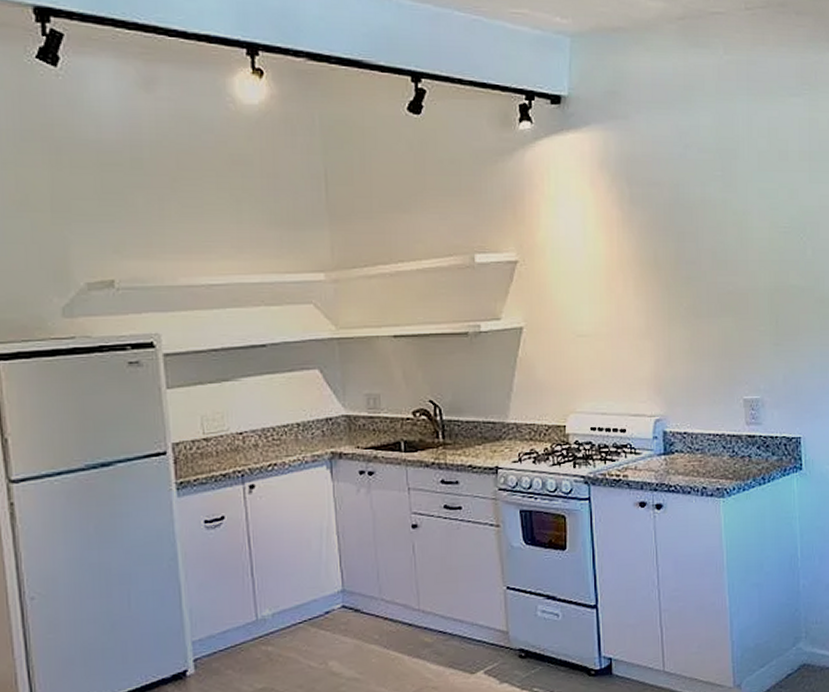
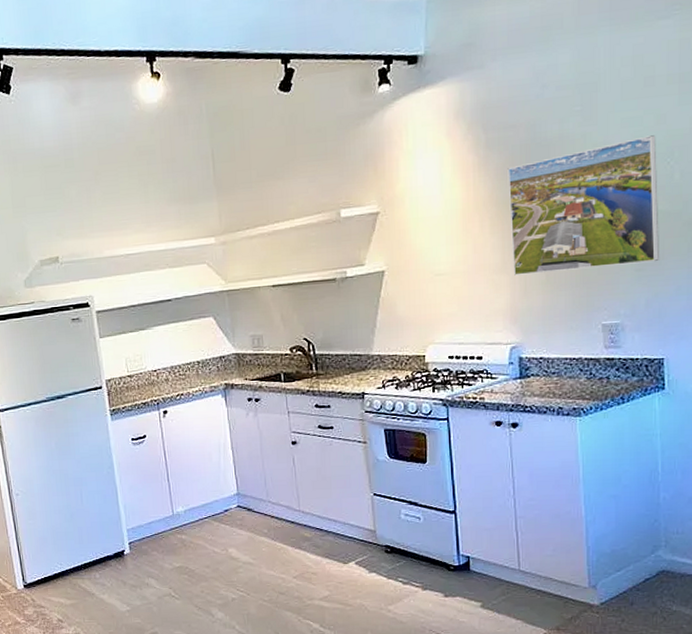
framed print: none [652,209,795,342] -> present [508,135,659,275]

